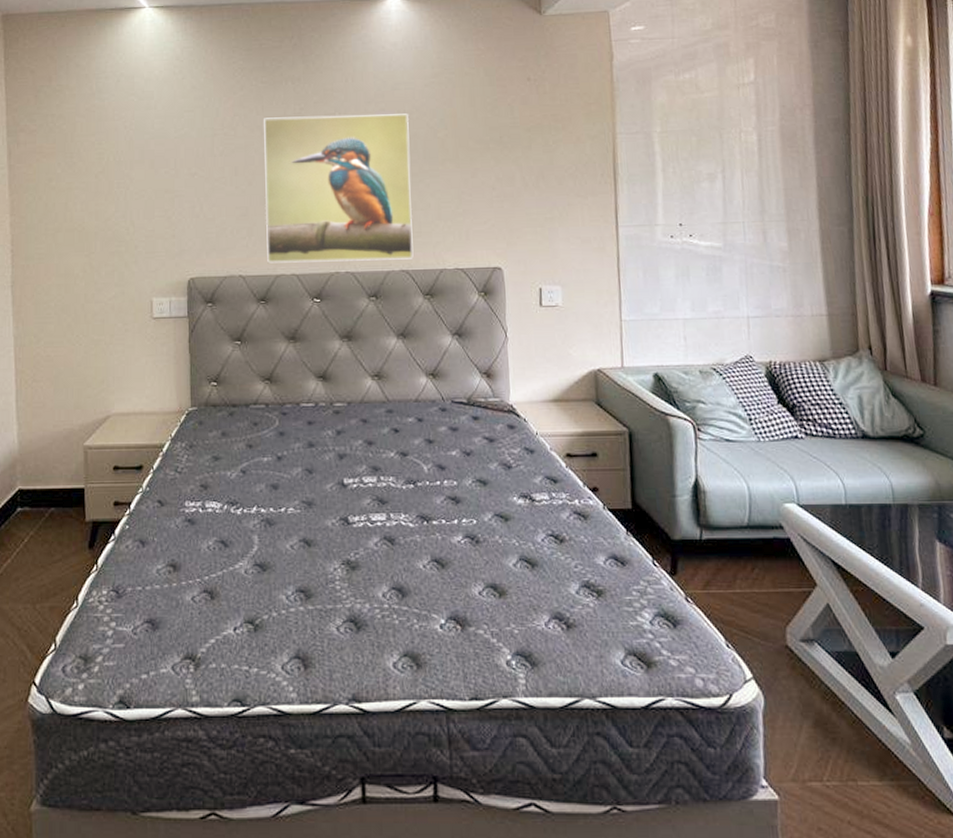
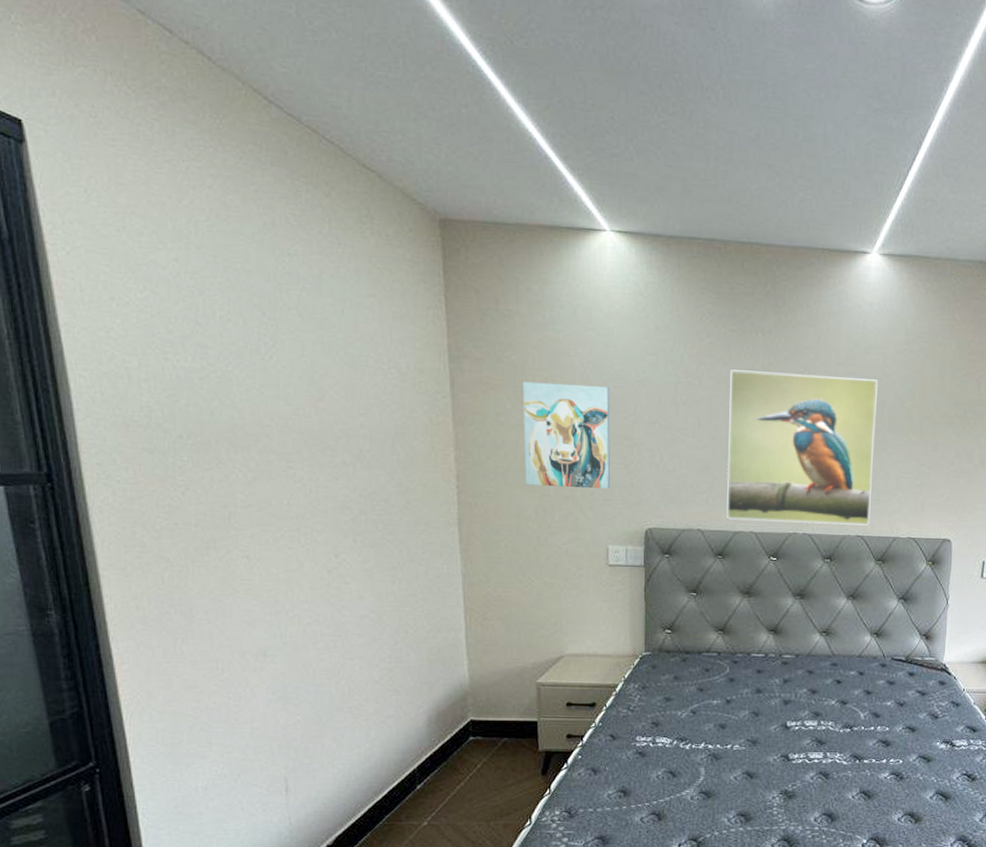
wall art: none [72,144,154,245] -> present [522,381,611,490]

